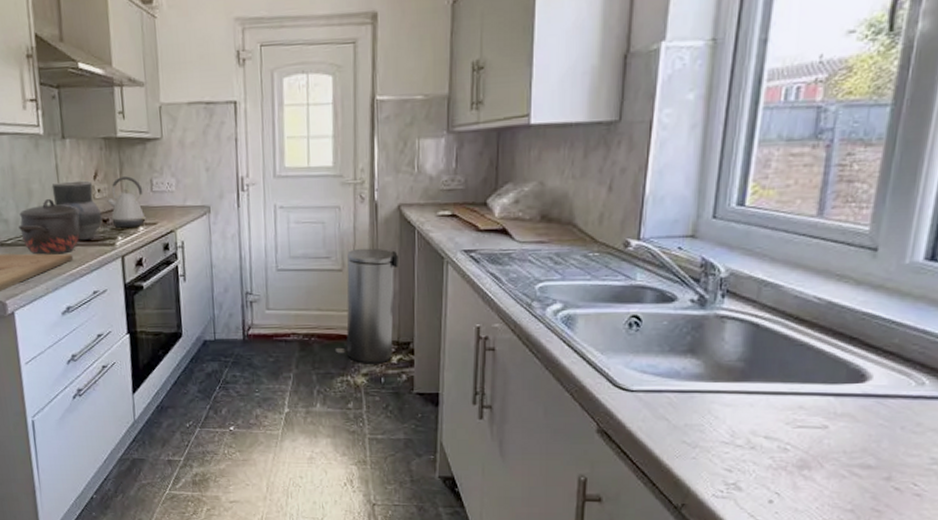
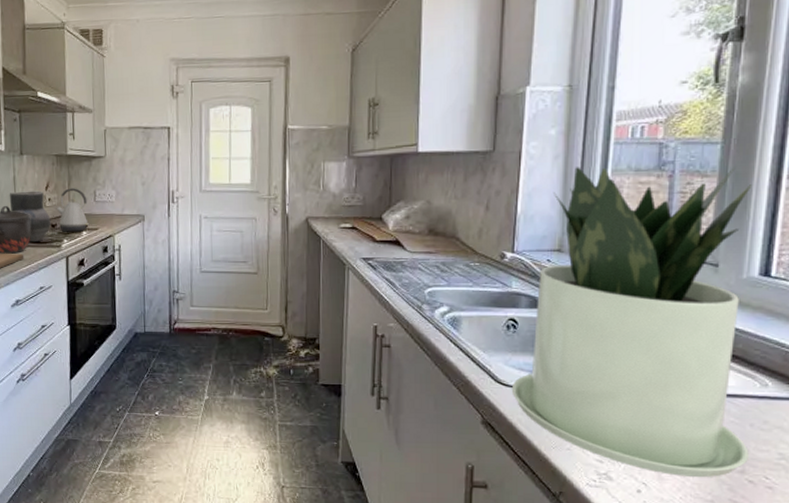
pedal bin: present [336,248,398,364] -> none [251,254,306,357]
planter: none [632,133,925,486] -> present [511,167,753,478]

